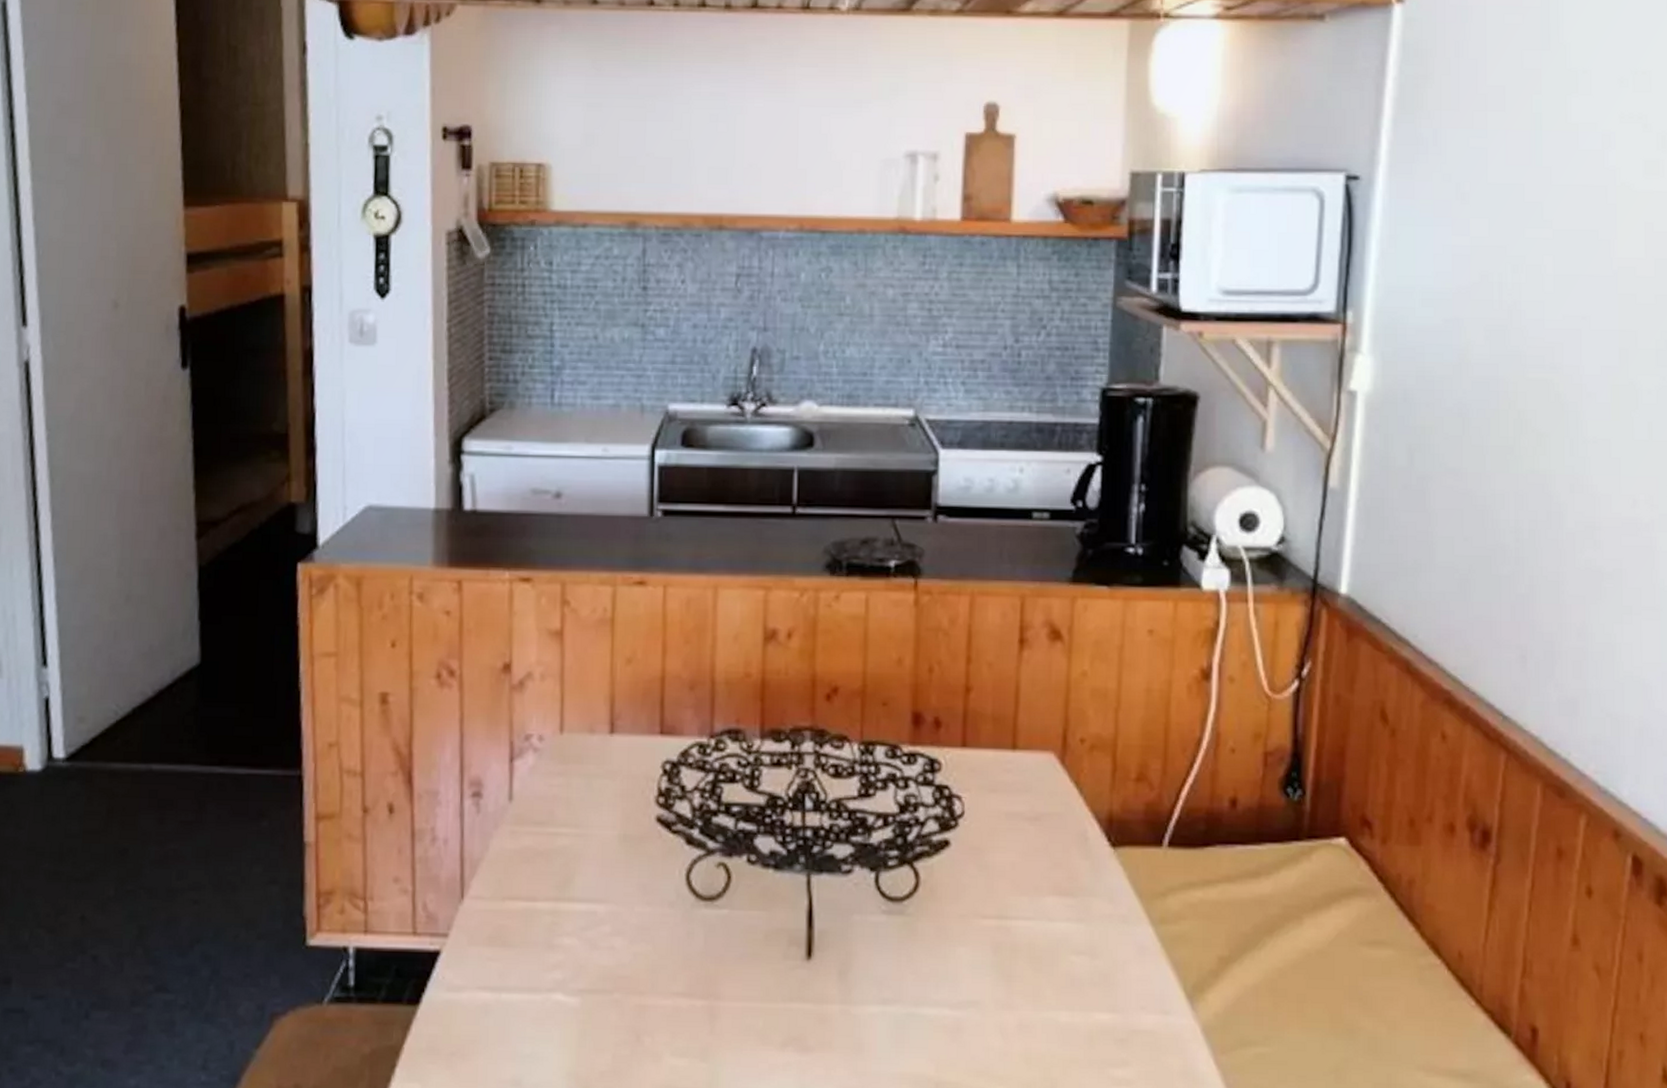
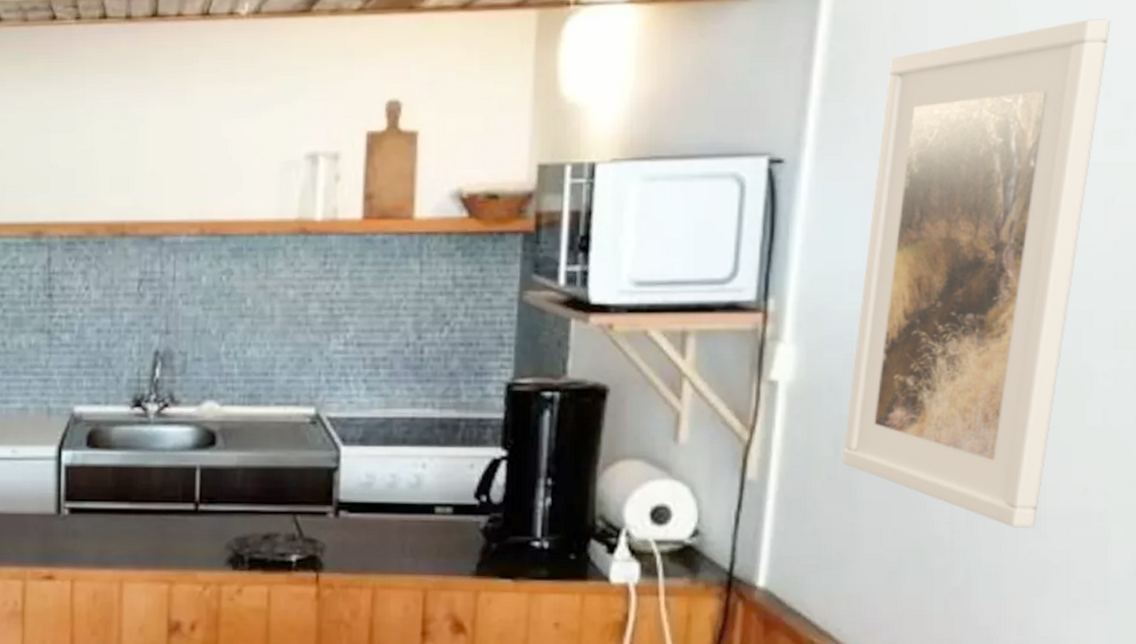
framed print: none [1416,56,1647,537] -> present [842,18,1111,528]

